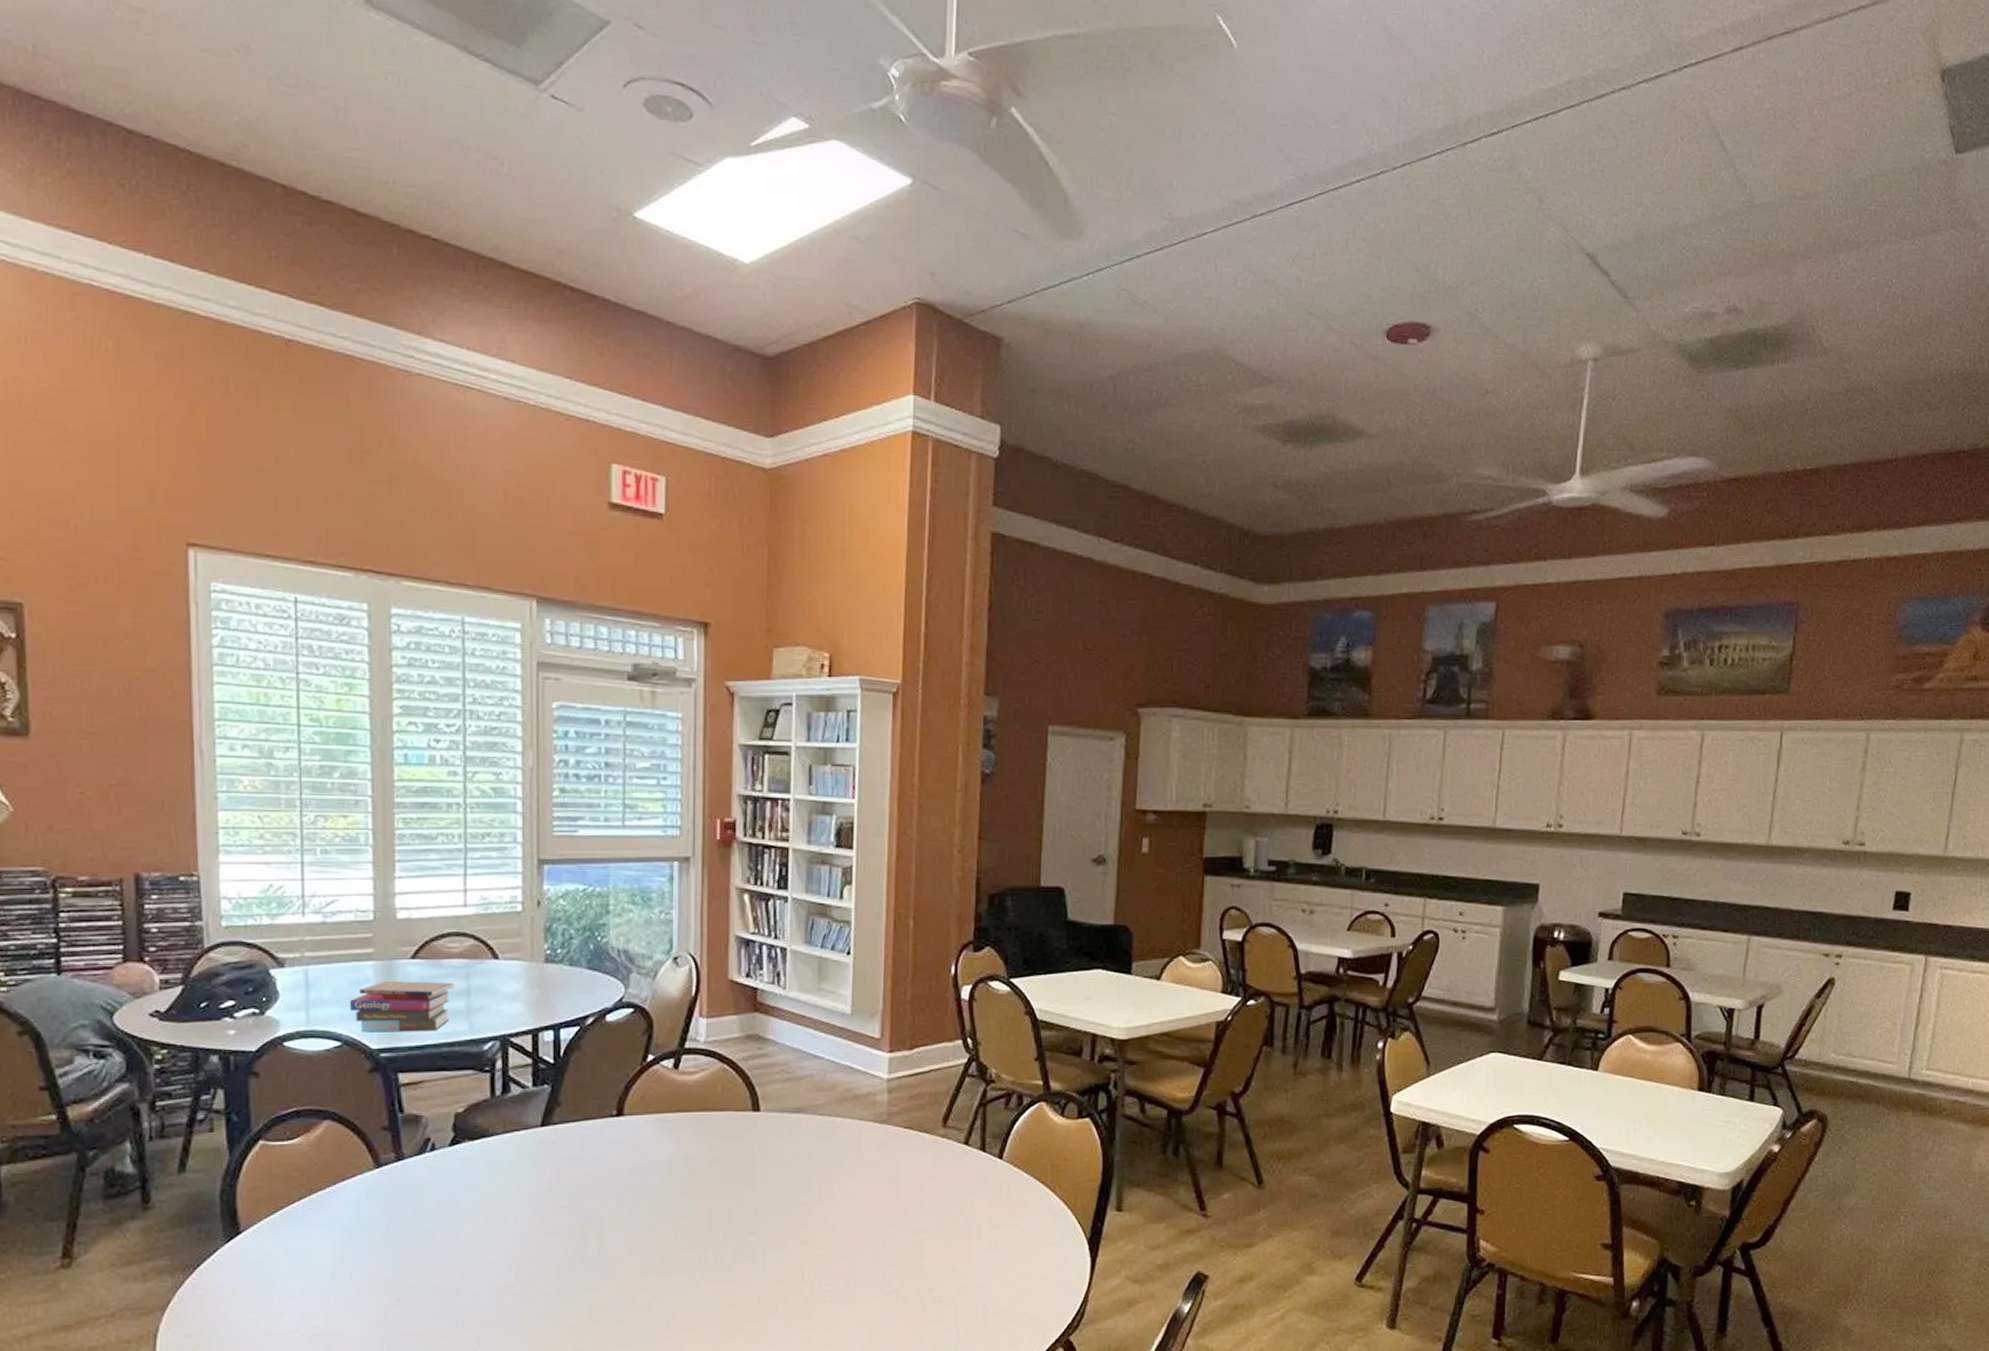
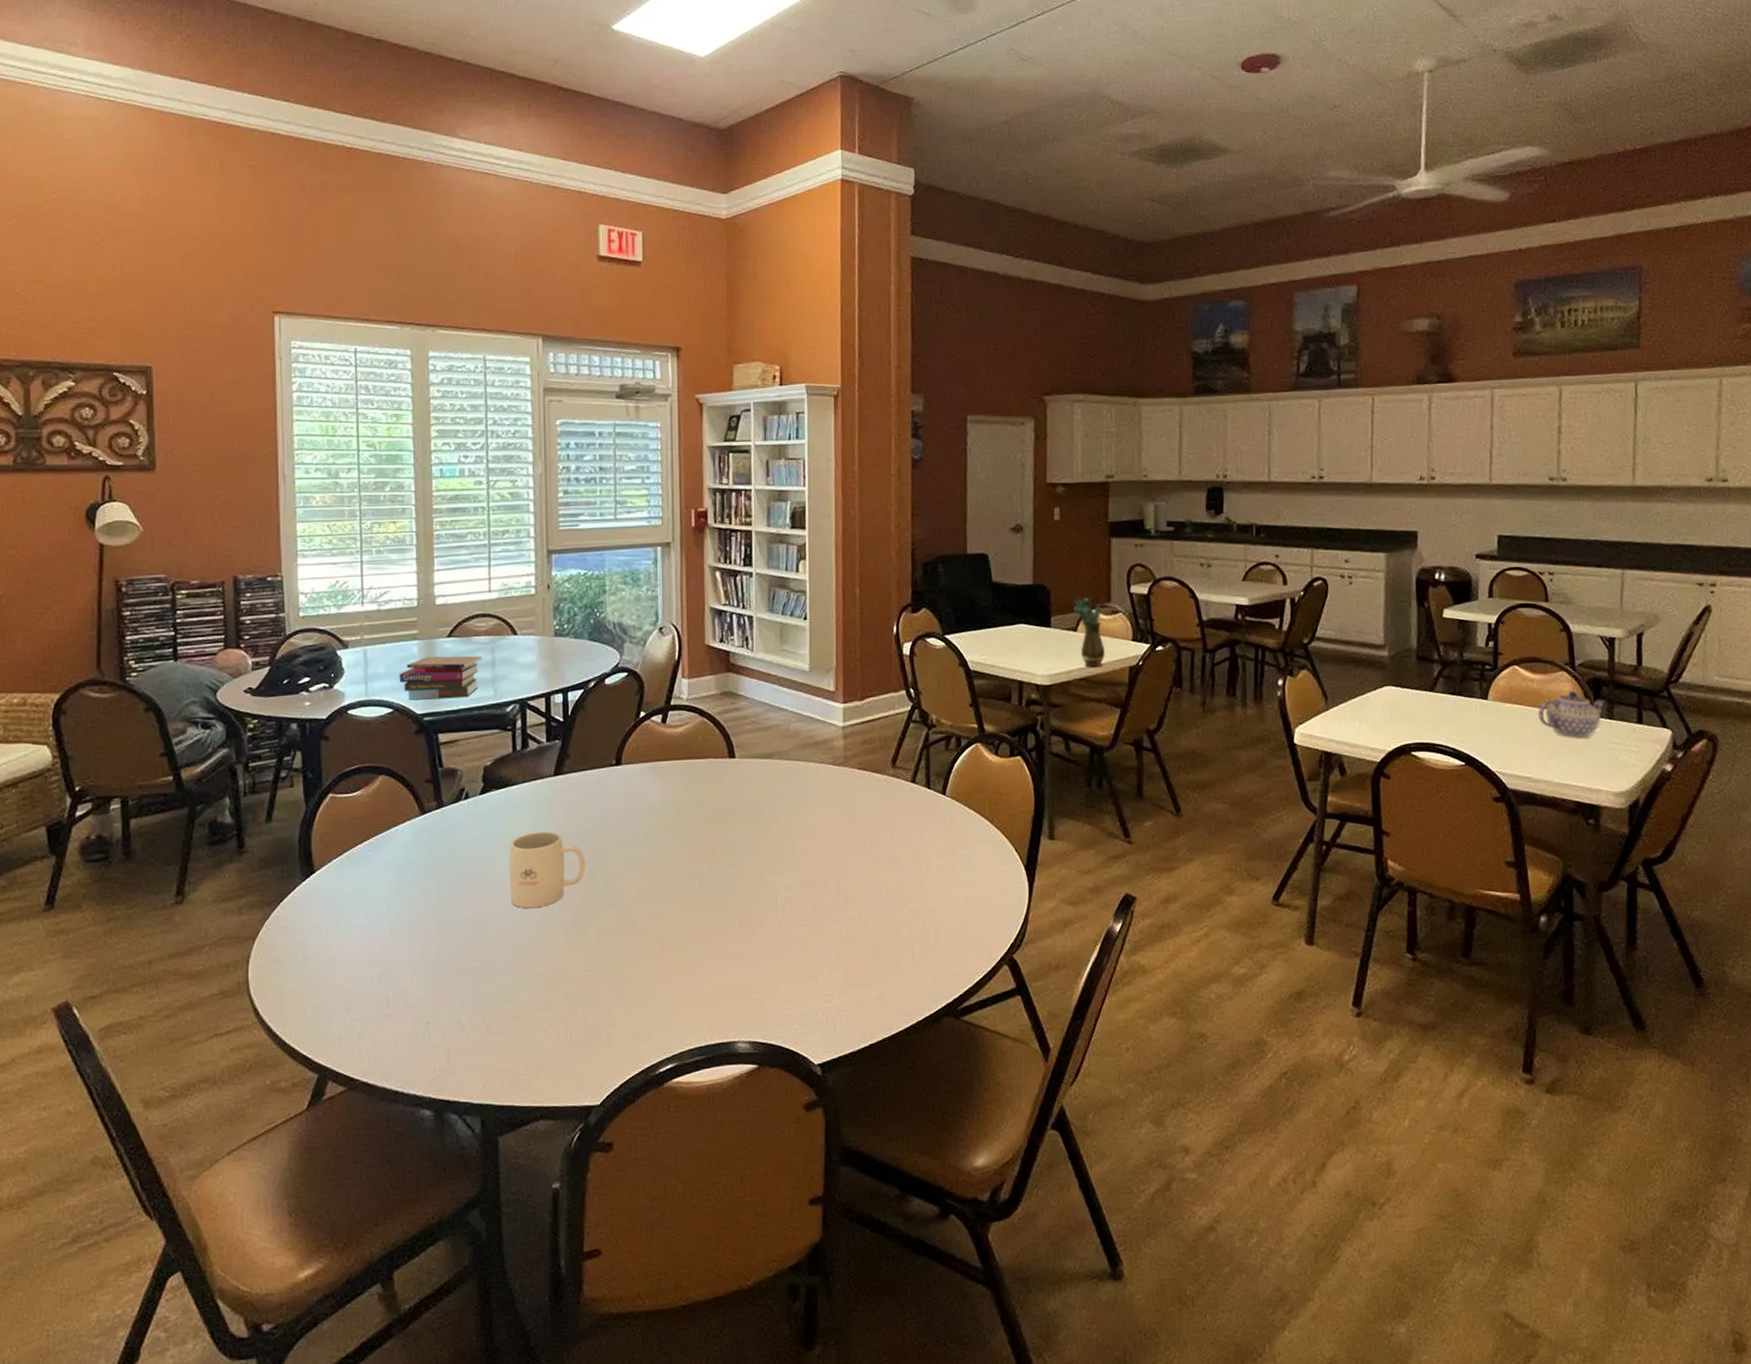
mug: none [483,1190,578,1279] -> present [508,831,586,909]
vase: none [1158,939,1191,1021] -> present [1073,595,1106,667]
teapot: none [1648,1063,1719,1115] -> present [1537,690,1606,739]

